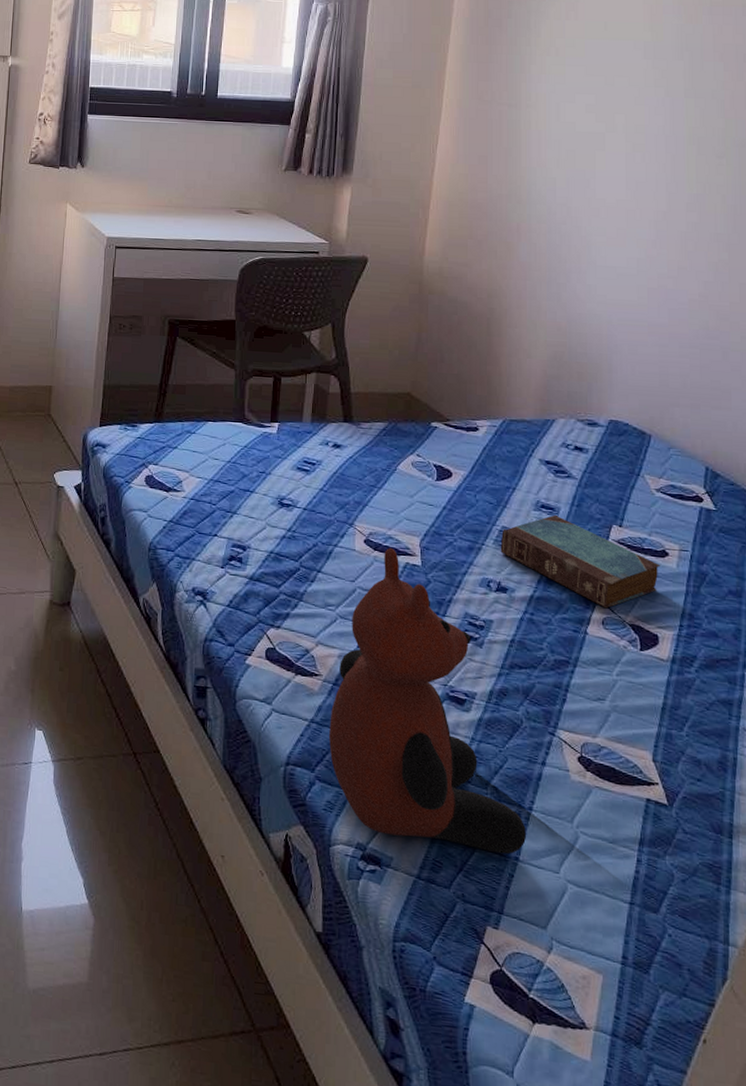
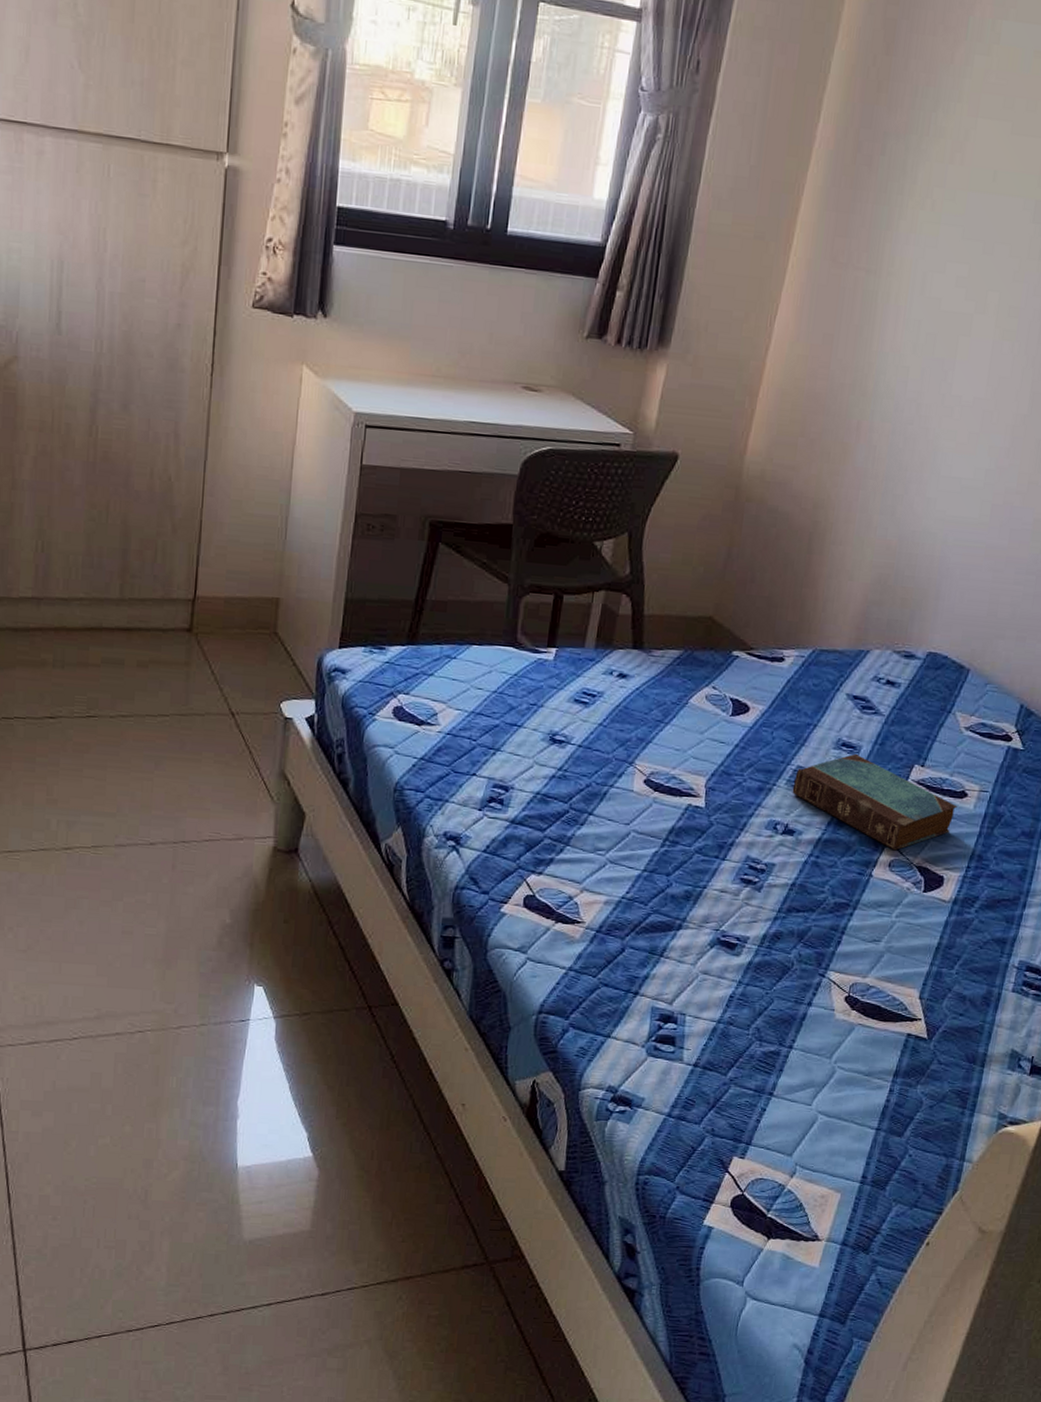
teddy bear: present [328,548,526,855] -> none [586,789,784,1091]

